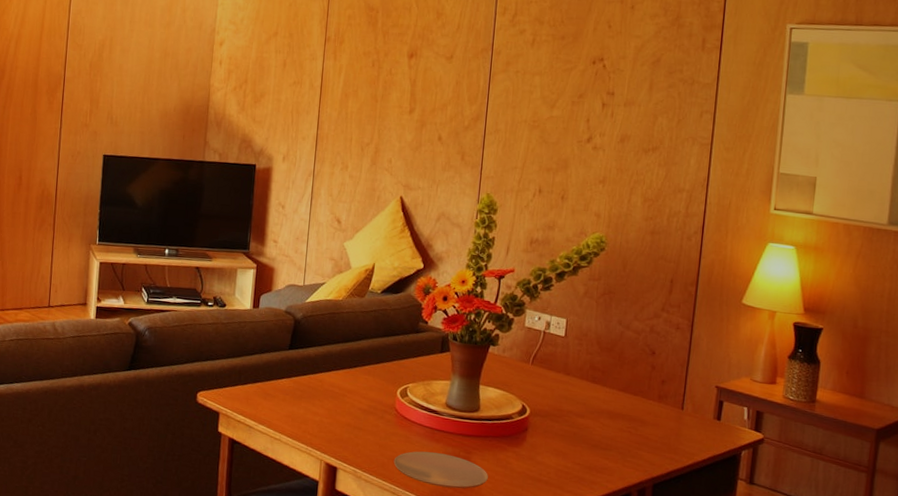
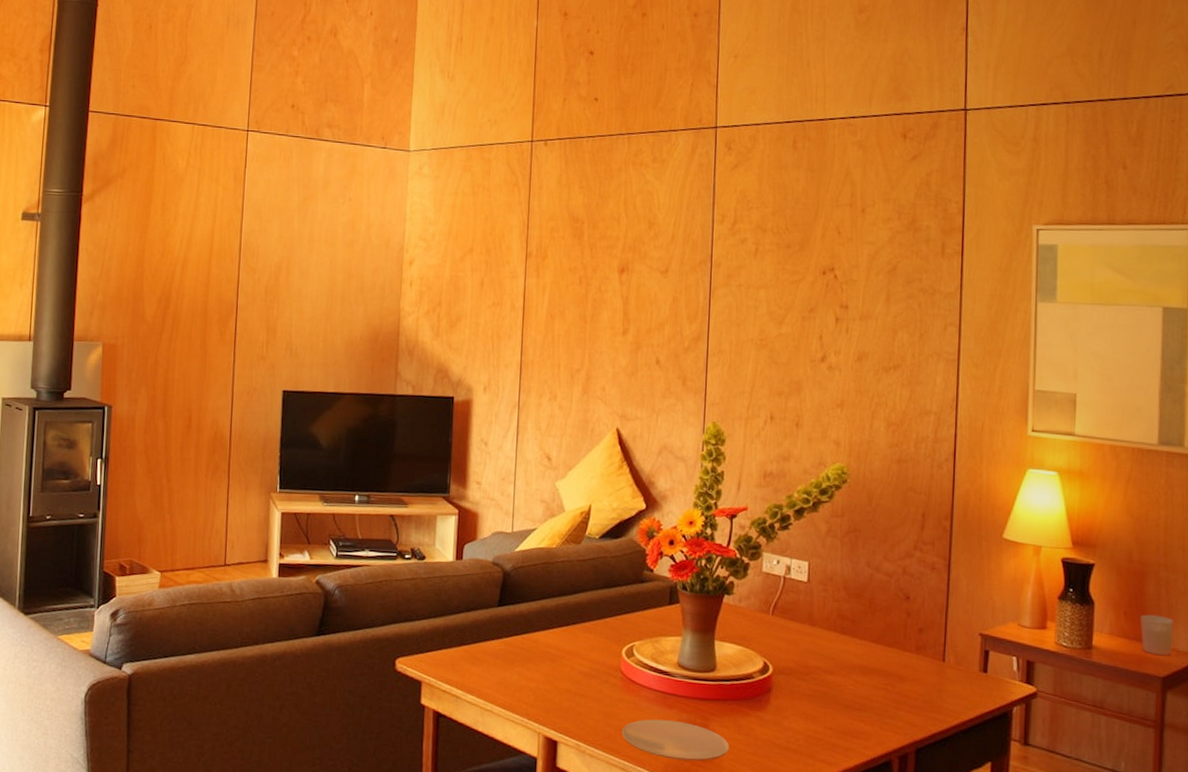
candle holder: none [860,373,891,411] -> present [1139,614,1174,656]

